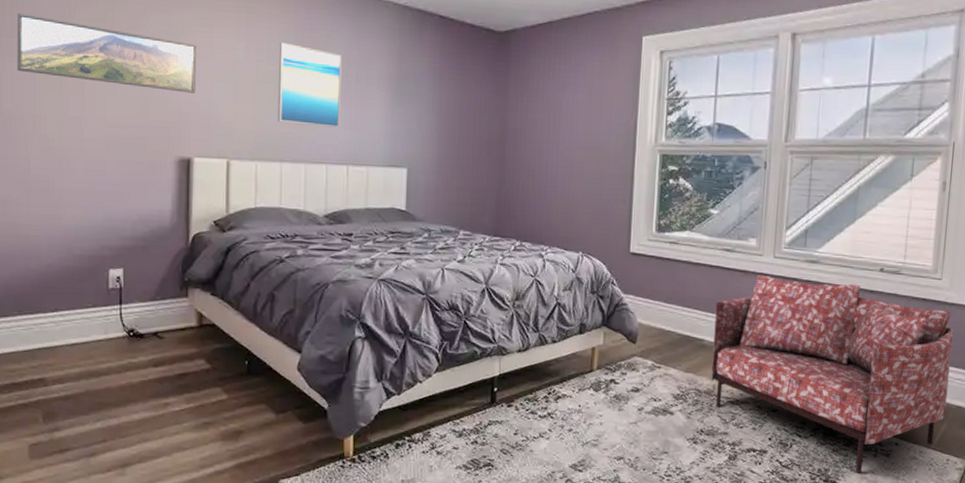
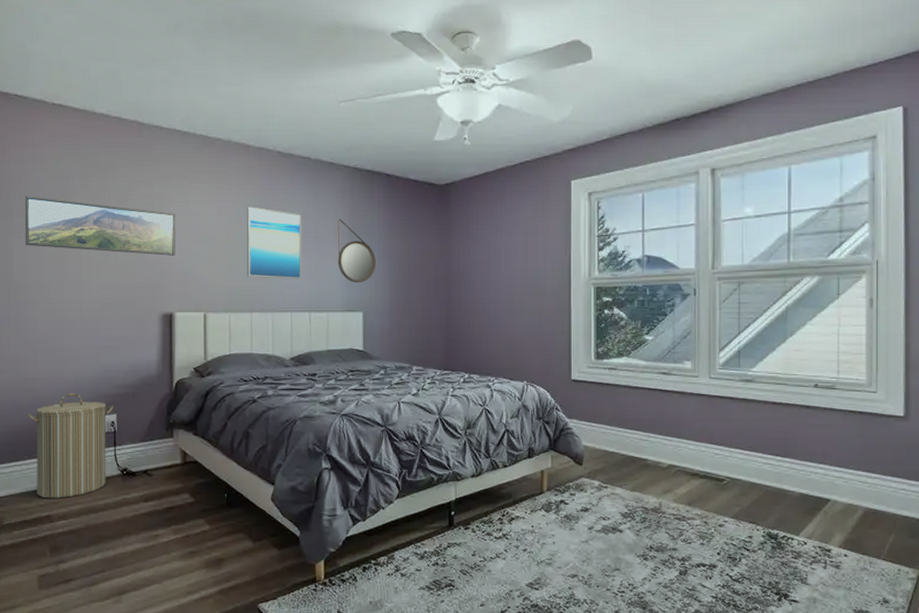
laundry hamper: none [17,242,120,360] -> present [27,393,113,499]
home mirror: none [381,62,425,136] -> present [337,218,377,283]
armchair: present [711,275,953,472] -> none [657,395,893,584]

